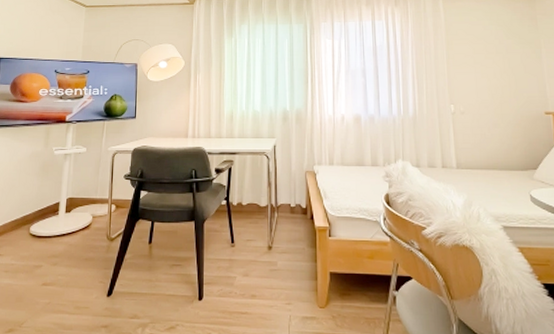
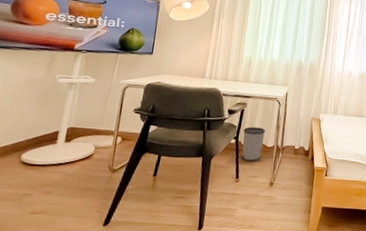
wastebasket: none [233,186,256,224] -> present [242,127,265,162]

